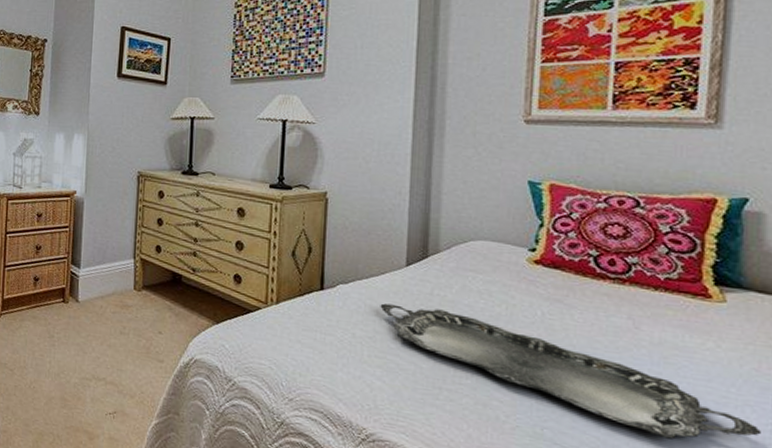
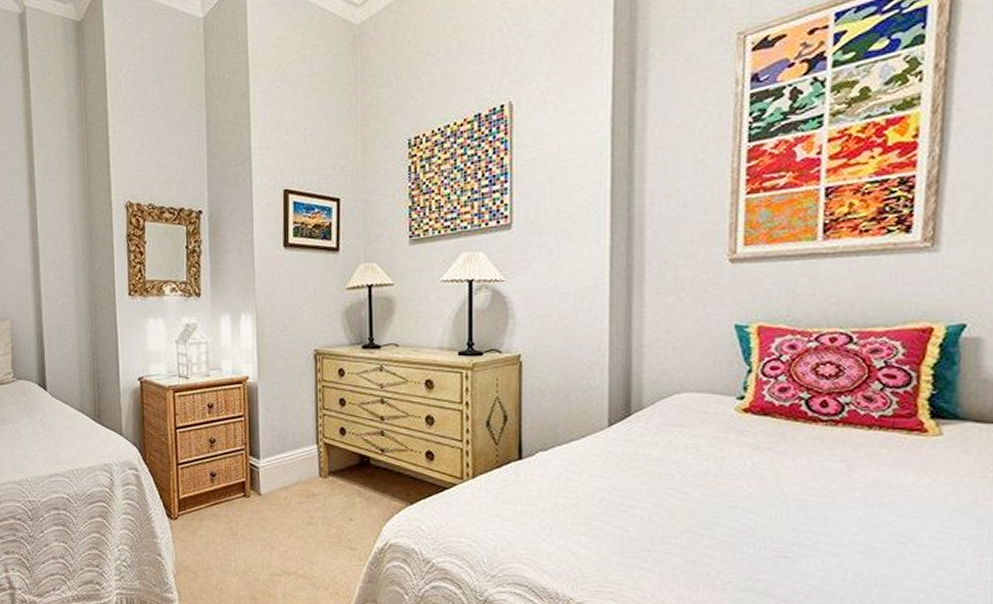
serving tray: present [380,303,762,439] -> none [582,468,978,580]

